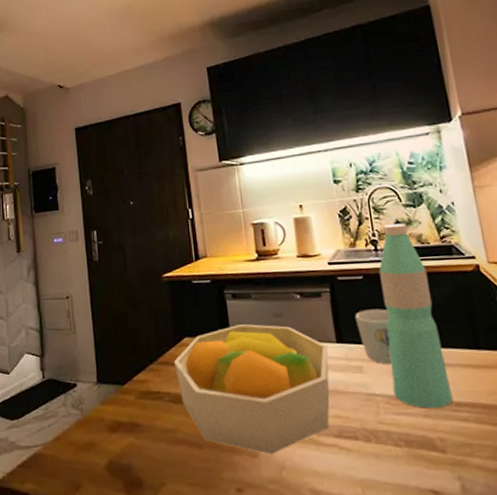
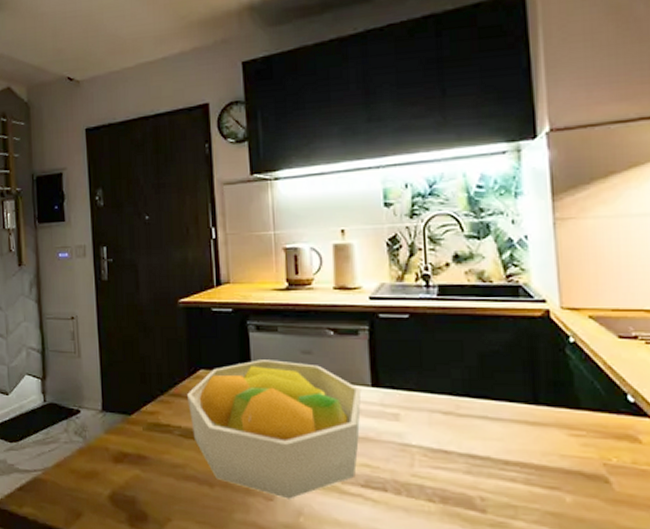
mug: present [354,309,392,364] -> none [395,352,436,413]
water bottle: present [379,223,453,409] -> none [429,257,501,465]

